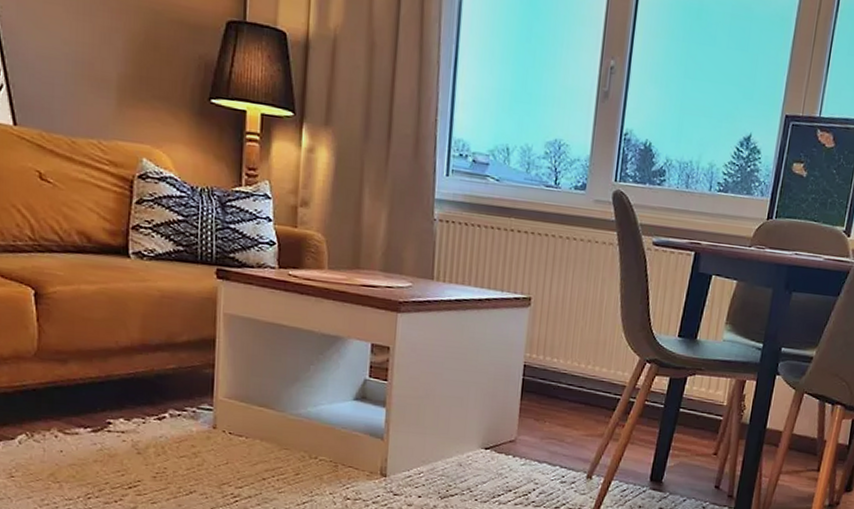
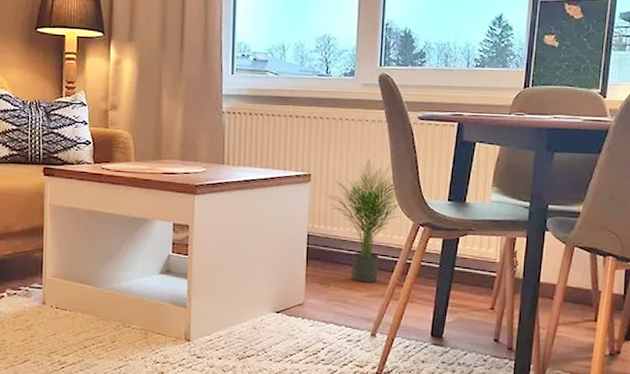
potted plant: none [545,284,627,421] -> present [325,158,401,283]

